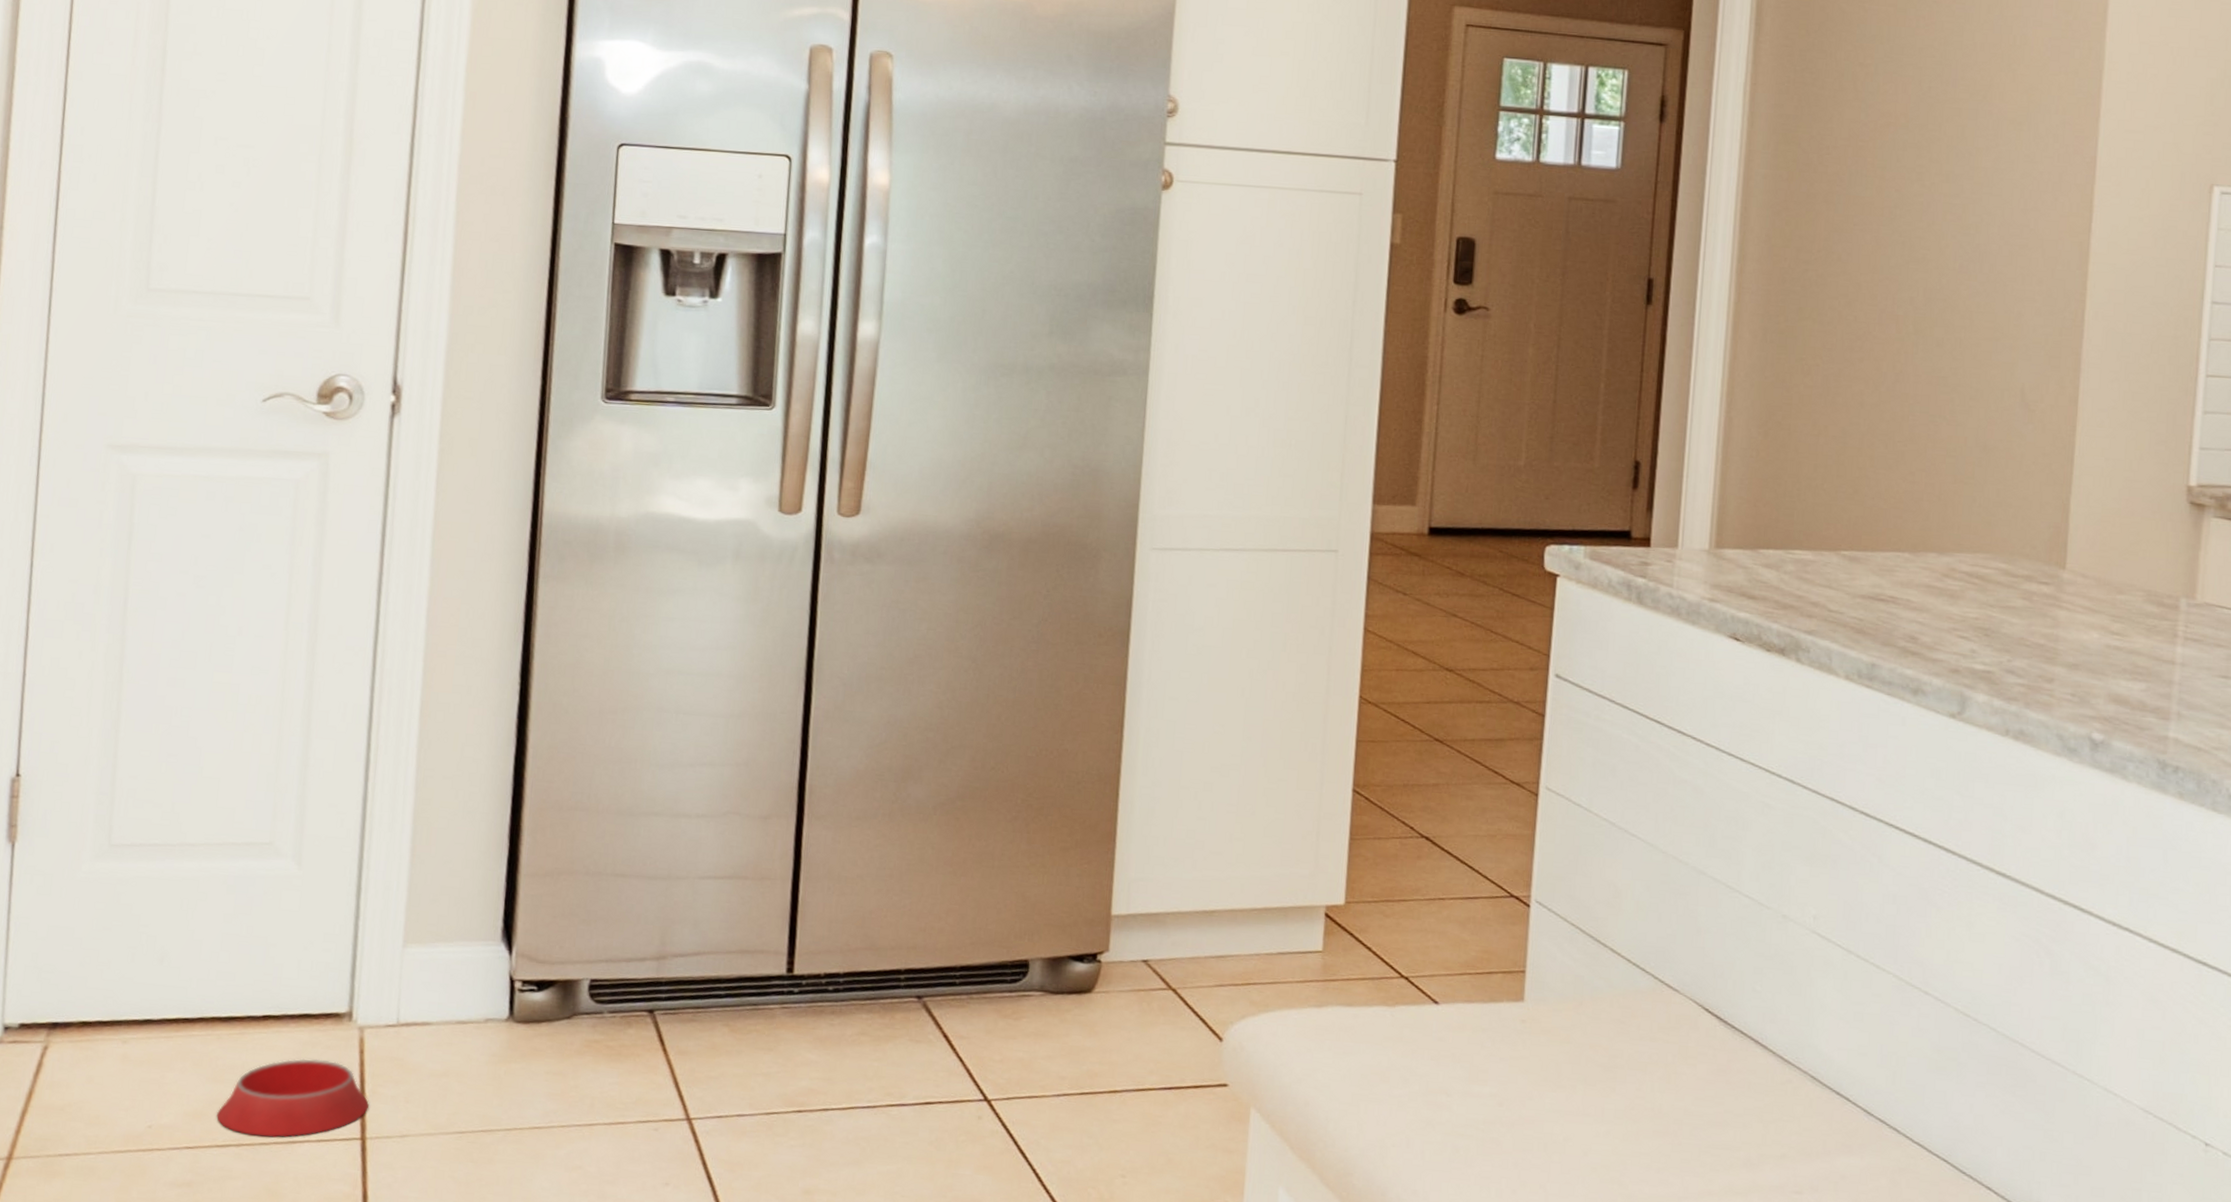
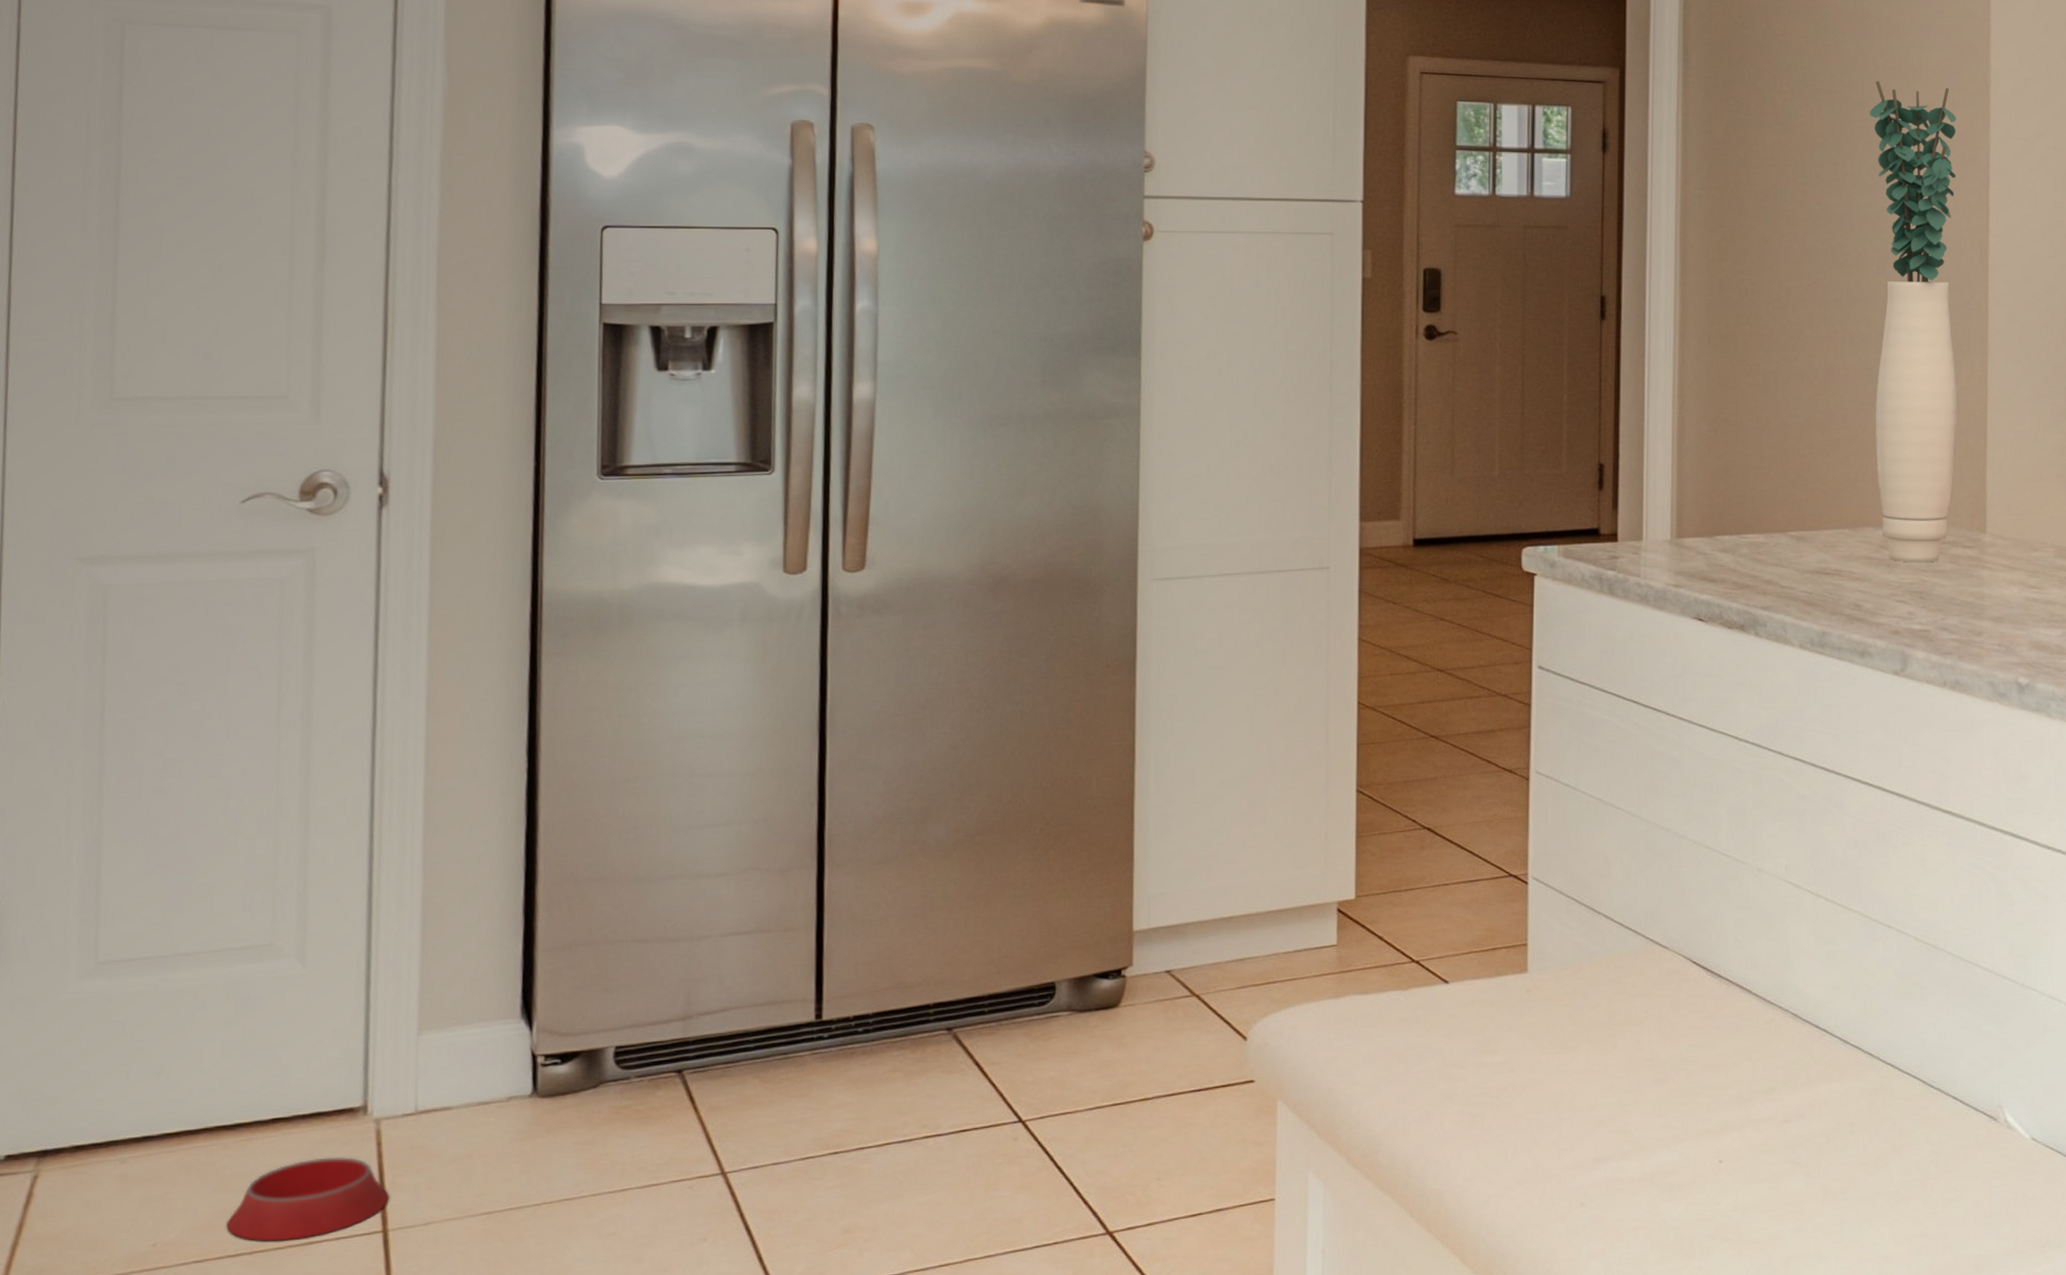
vase: none [1945,57,2062,597] -> present [1869,80,1958,563]

